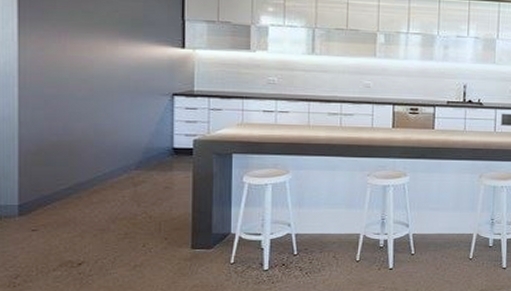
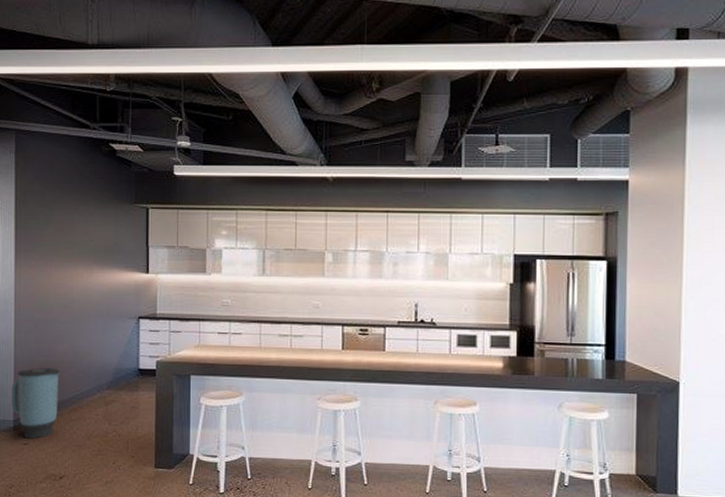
trash can: none [16,147,78,224] -> present [12,367,61,439]

